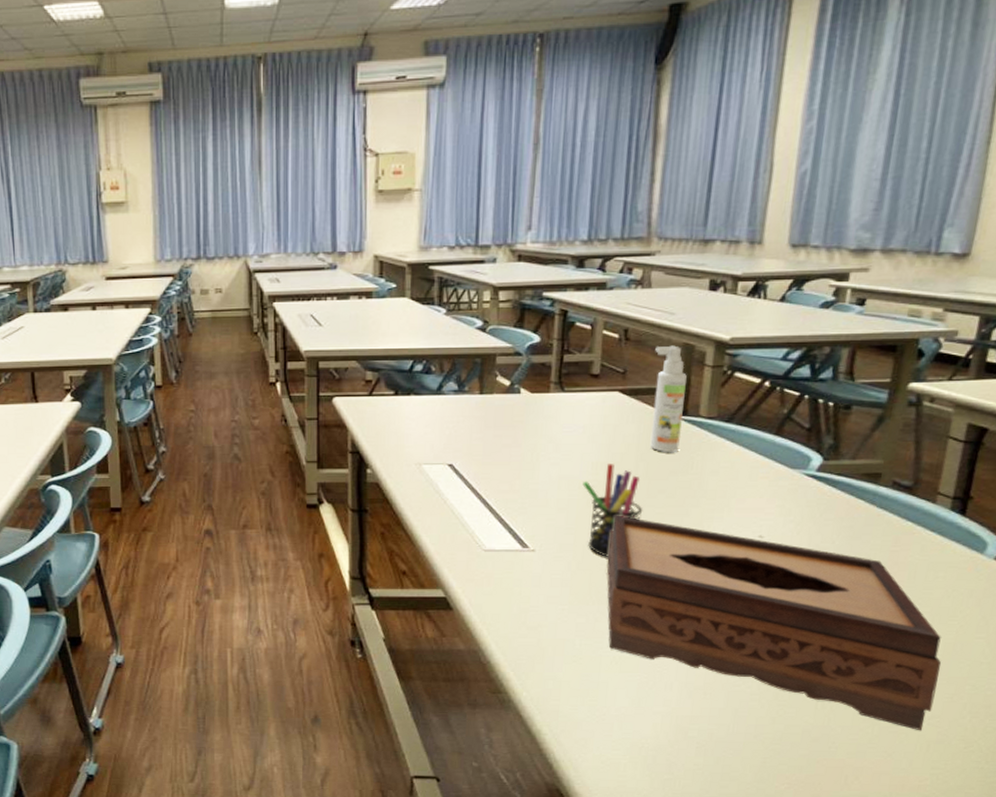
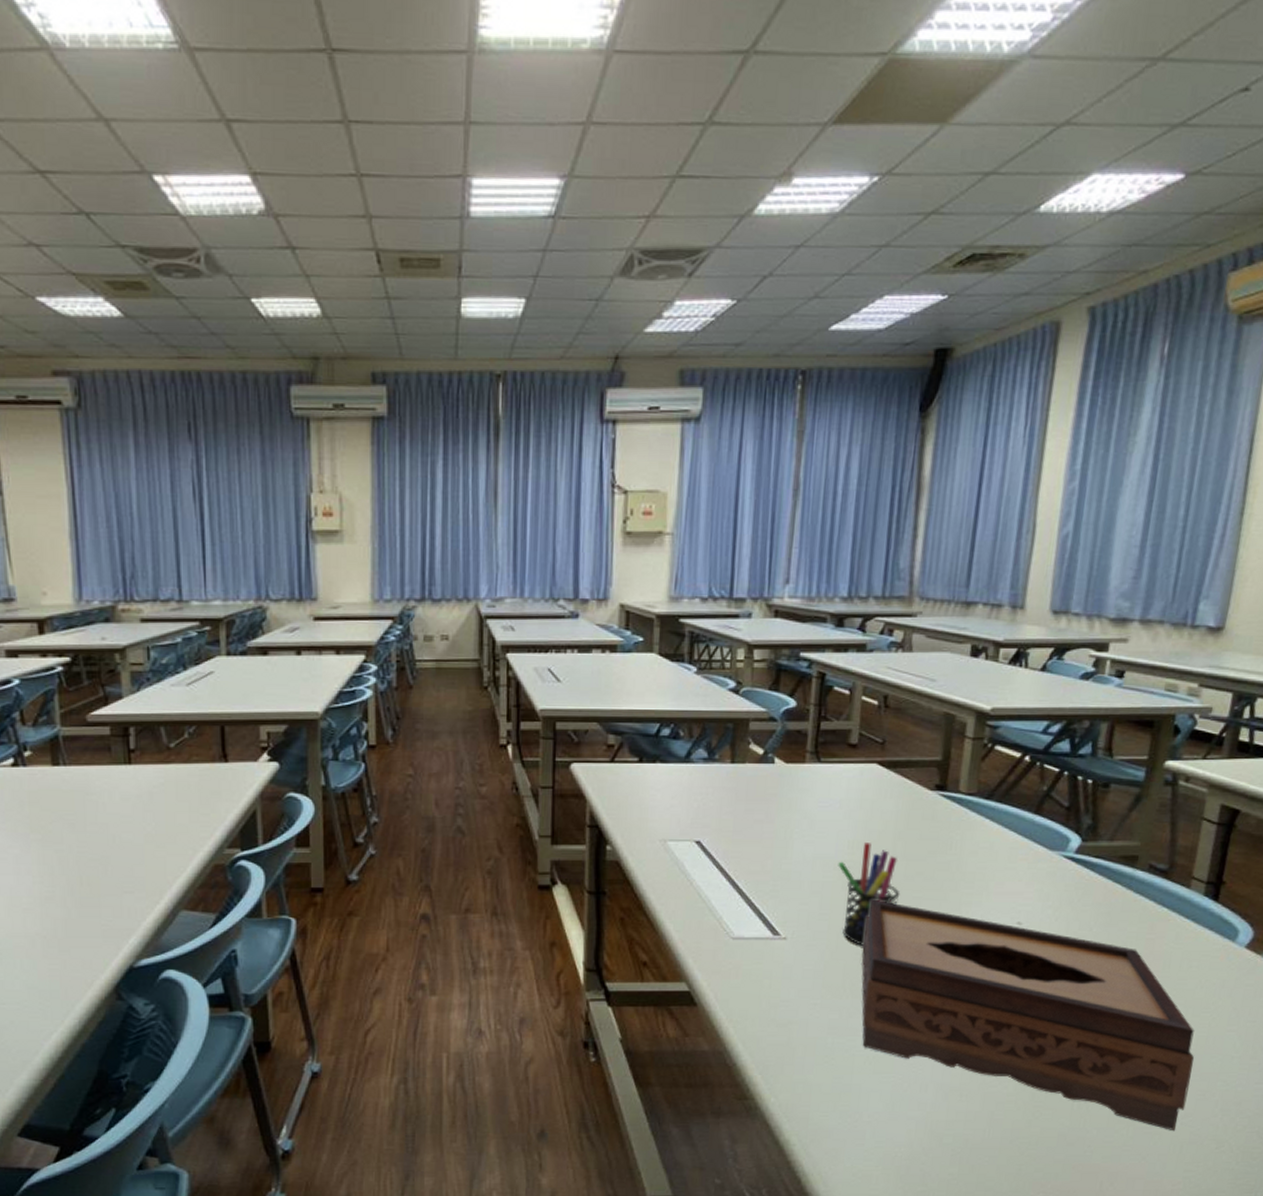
spray bottle: present [650,345,687,453] -> none [908,714,947,832]

